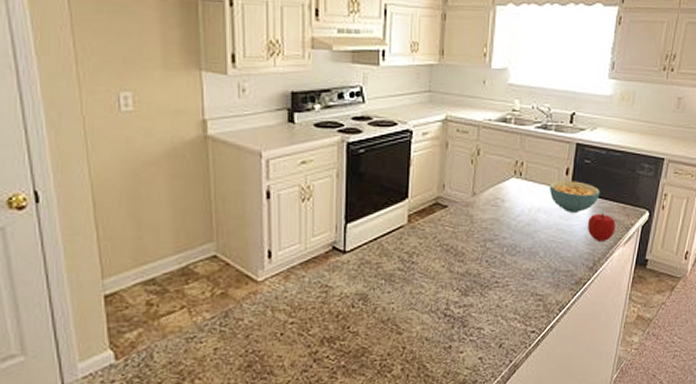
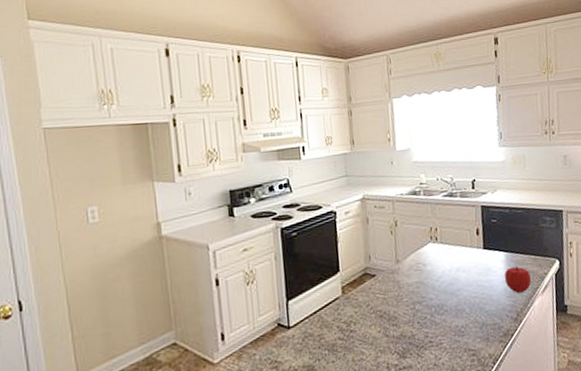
cereal bowl: present [549,180,600,213] -> none [463,239,511,269]

